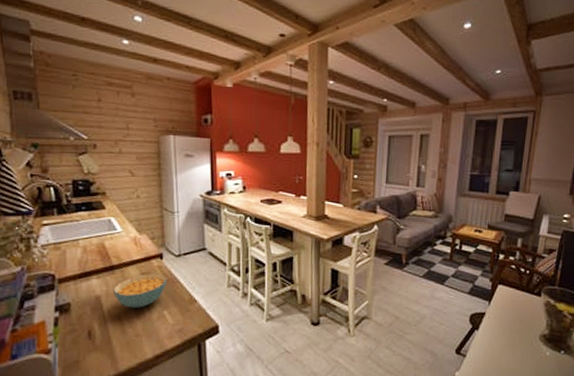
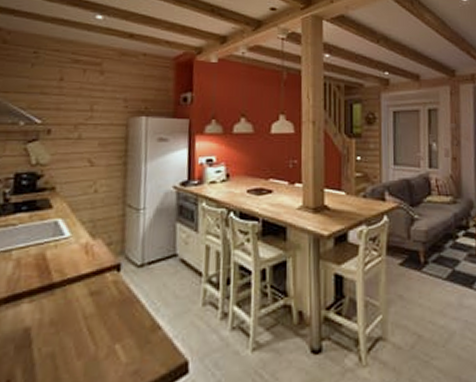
cereal bowl: present [113,273,167,308] -> none [49,291,124,343]

